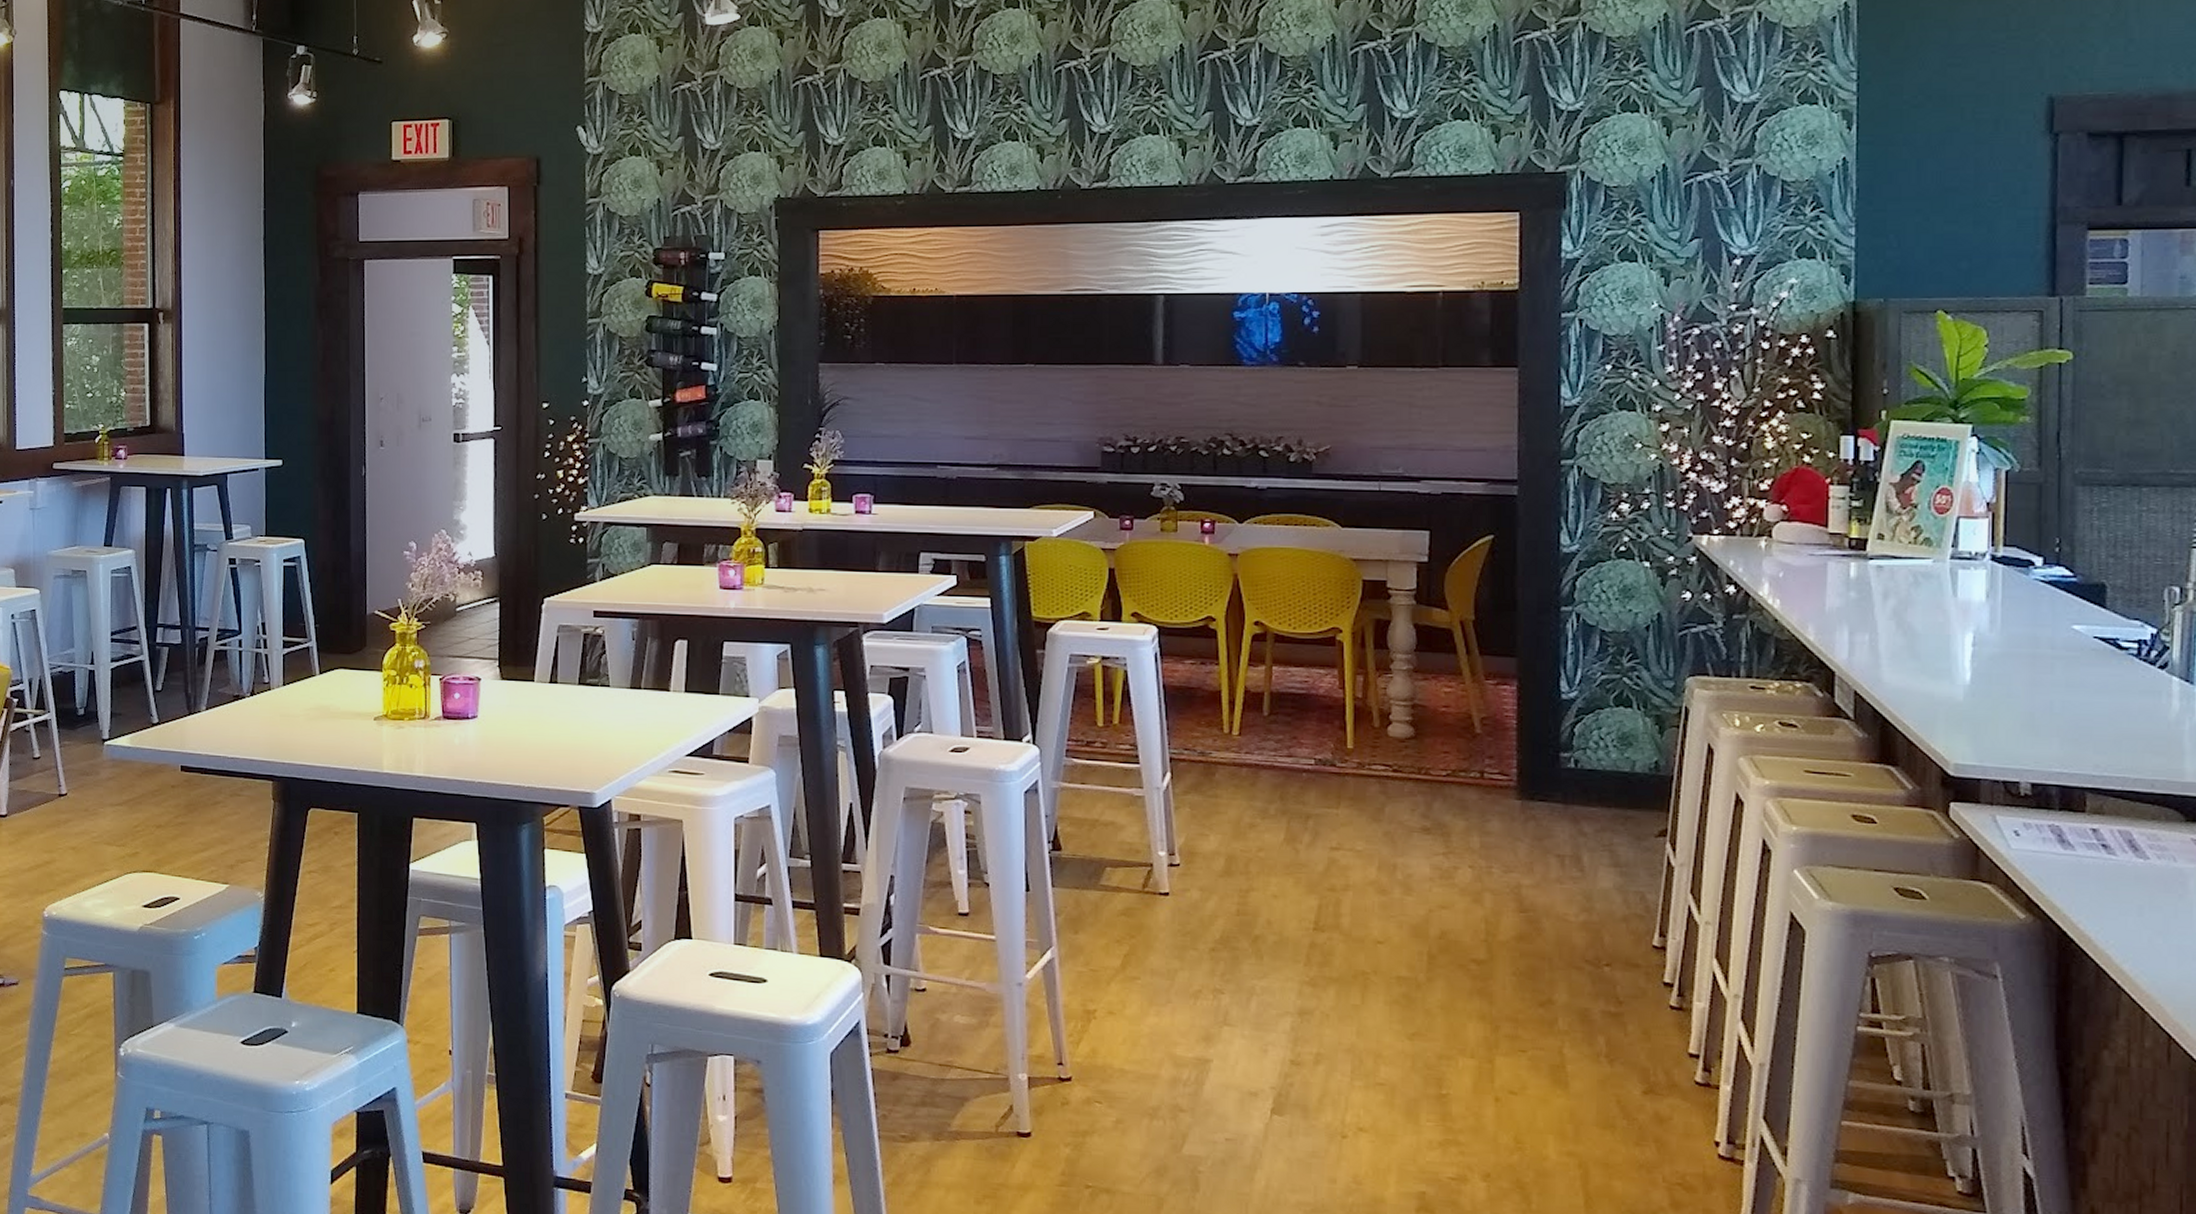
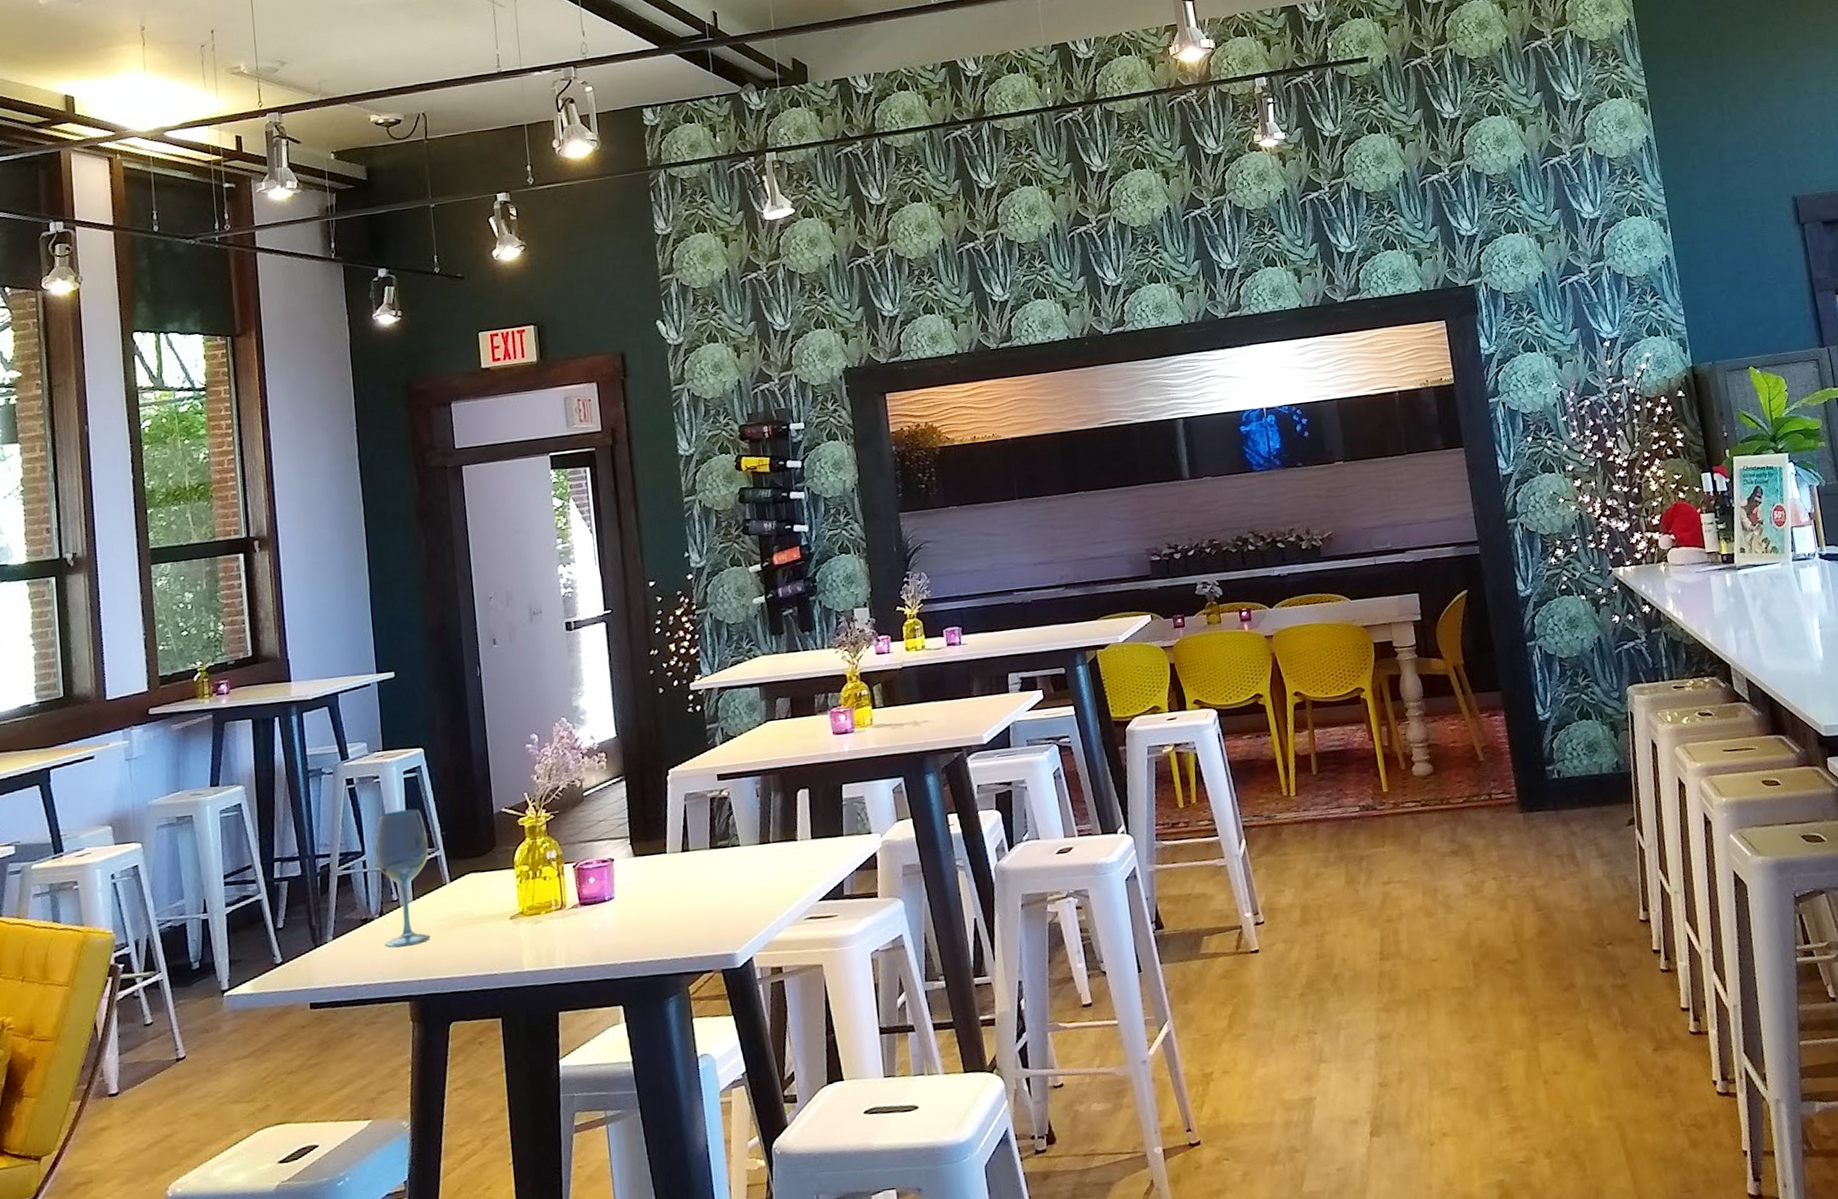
wineglass: none [251,597,302,729] -> present [375,808,431,948]

